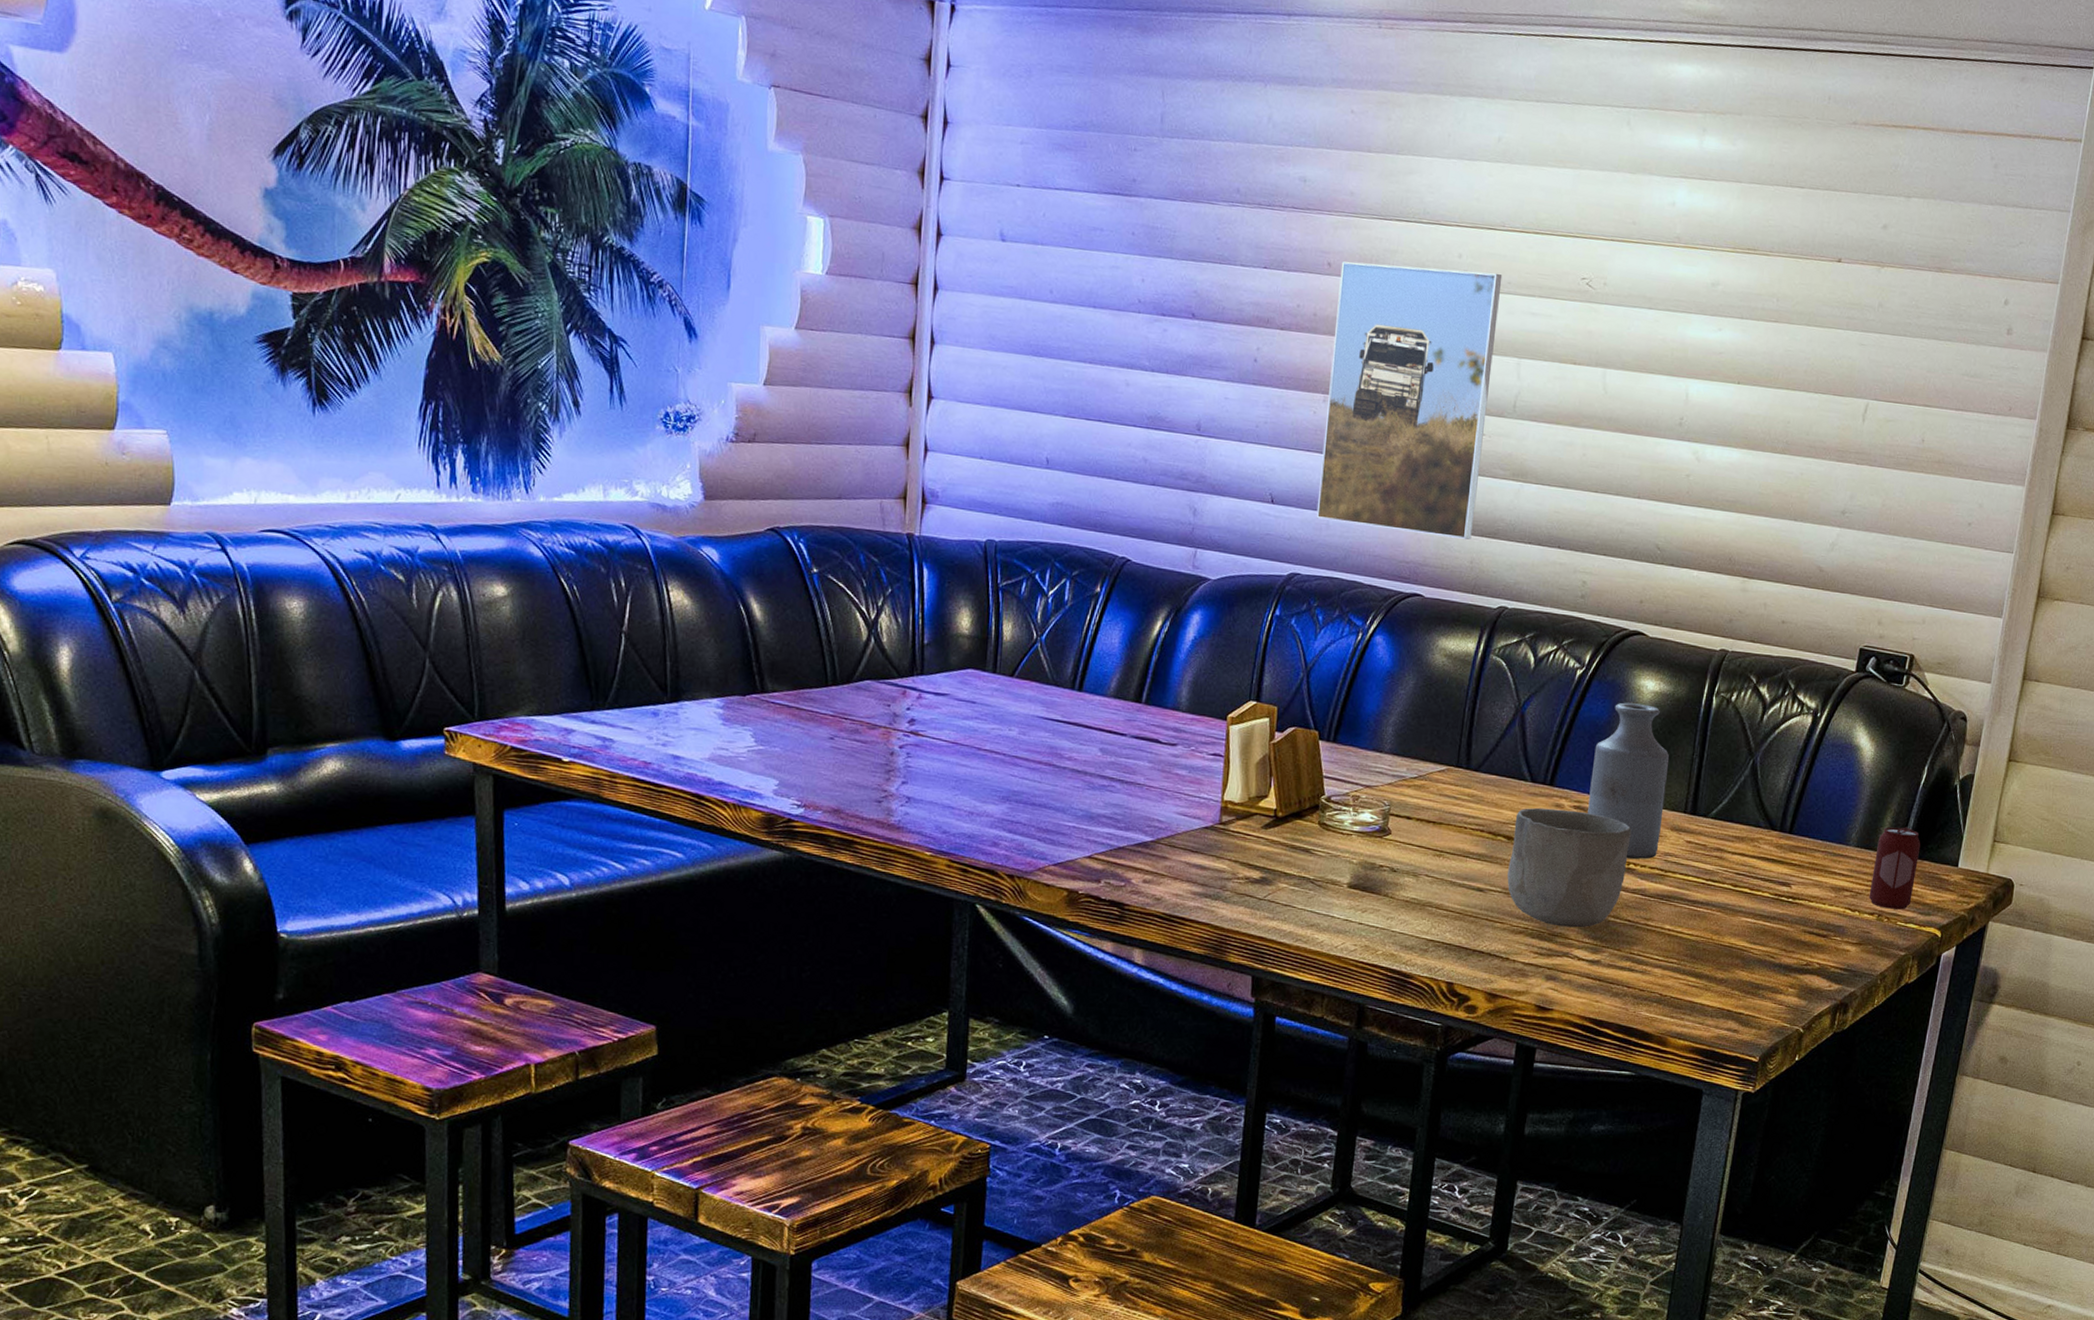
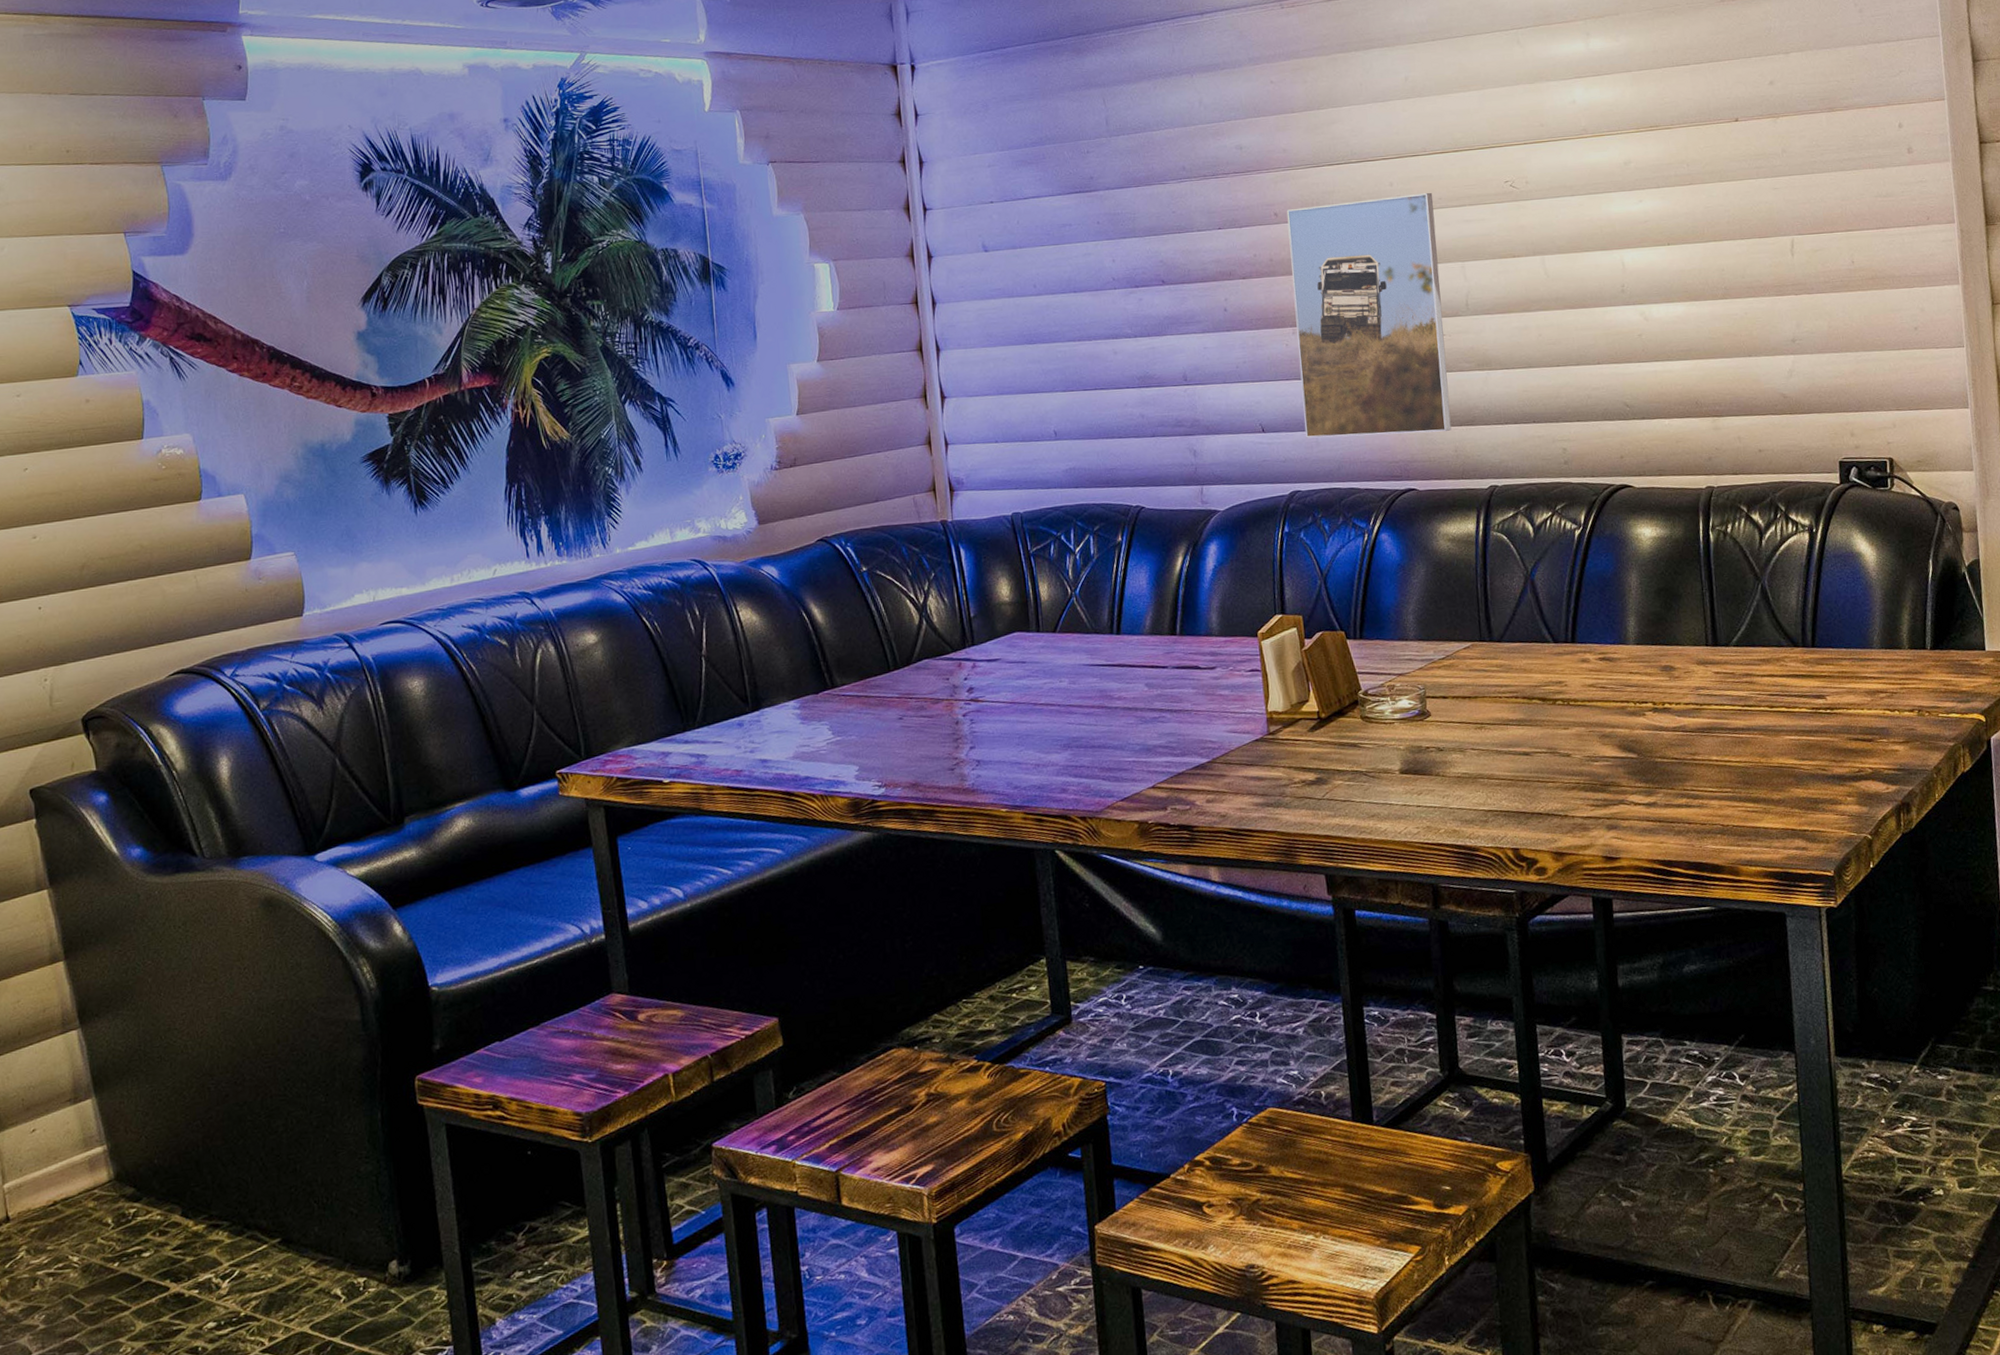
bowl: present [1507,807,1632,928] -> none [1545,662,1663,776]
bottle: present [1587,702,1669,859] -> none [1607,550,1689,699]
beverage can: present [1869,827,1921,910] -> none [1900,621,1948,703]

